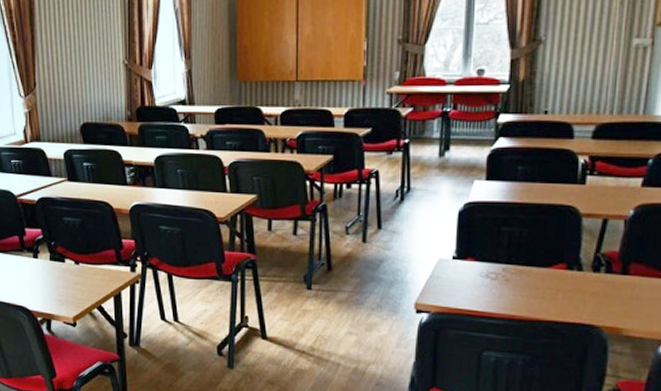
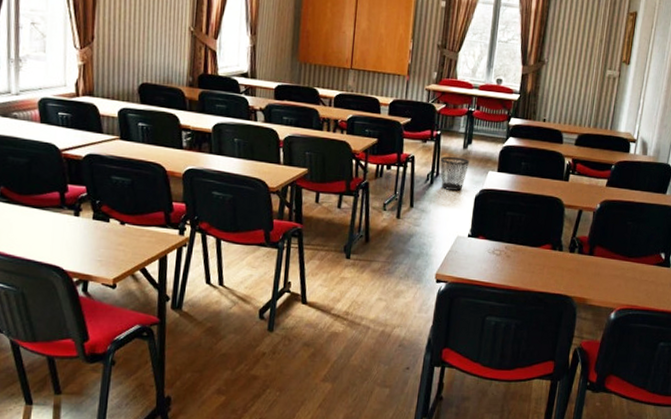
wastebasket: none [411,167,449,206] -> present [440,156,470,191]

